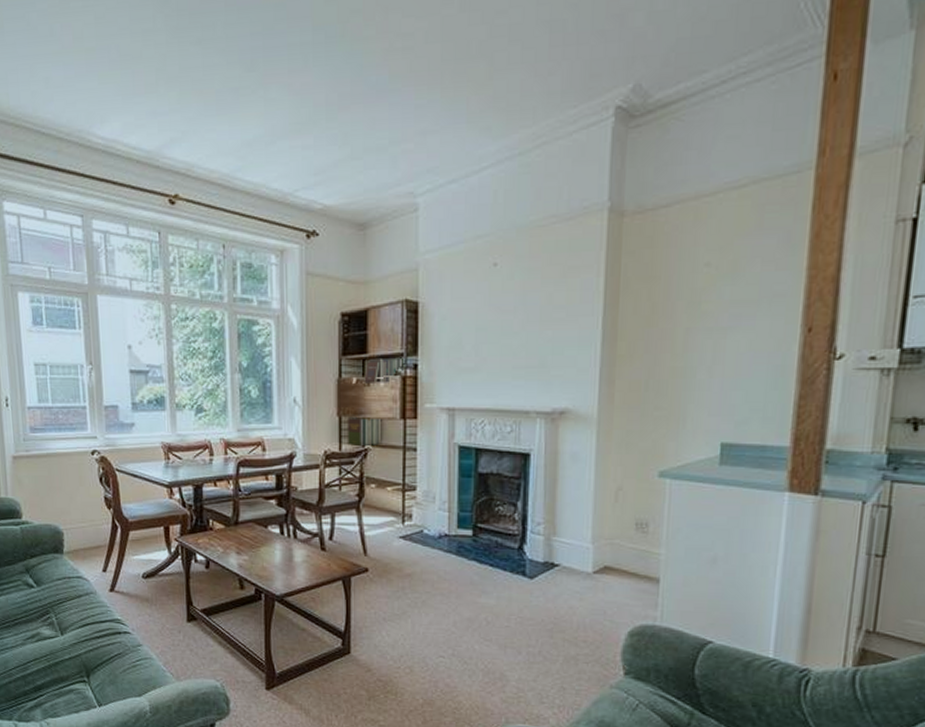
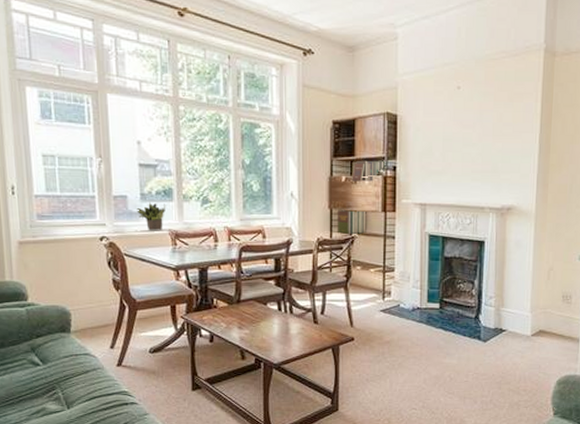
potted plant: none [128,412,159,444] -> present [136,202,166,231]

